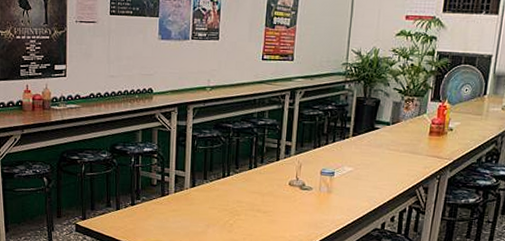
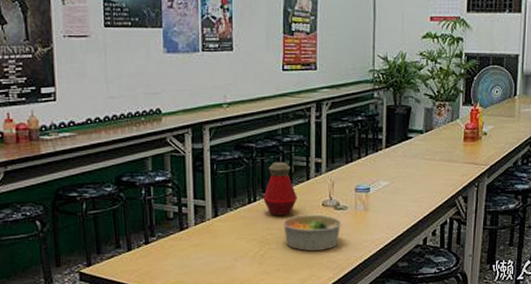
bottle: none [236,142,267,192] -> present [263,162,297,217]
bowl: none [251,191,306,225] -> present [282,214,341,251]

